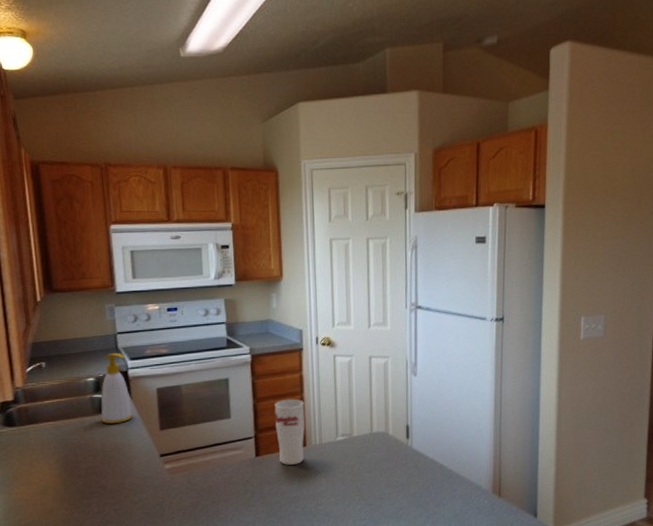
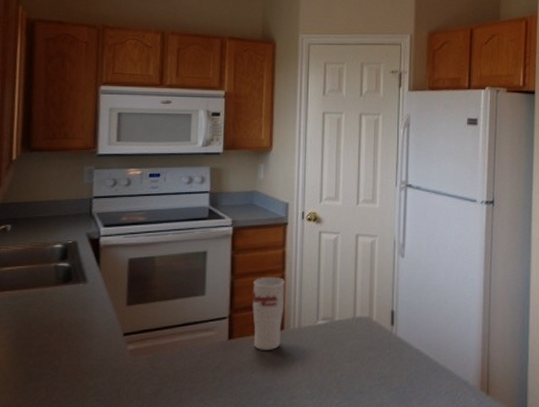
soap bottle: present [101,352,133,424] -> none [63,218,100,297]

